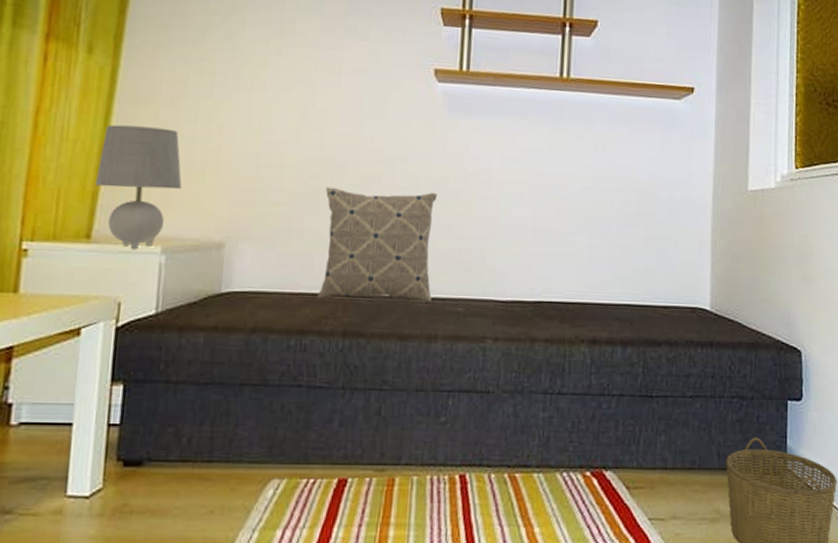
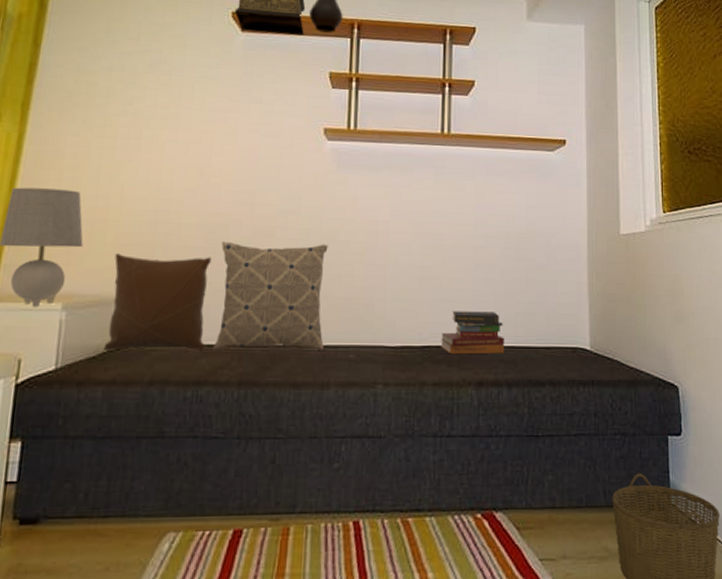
pillow: none [204,197,316,299] -> present [103,254,212,351]
books: none [553,266,621,312] -> present [441,311,505,355]

